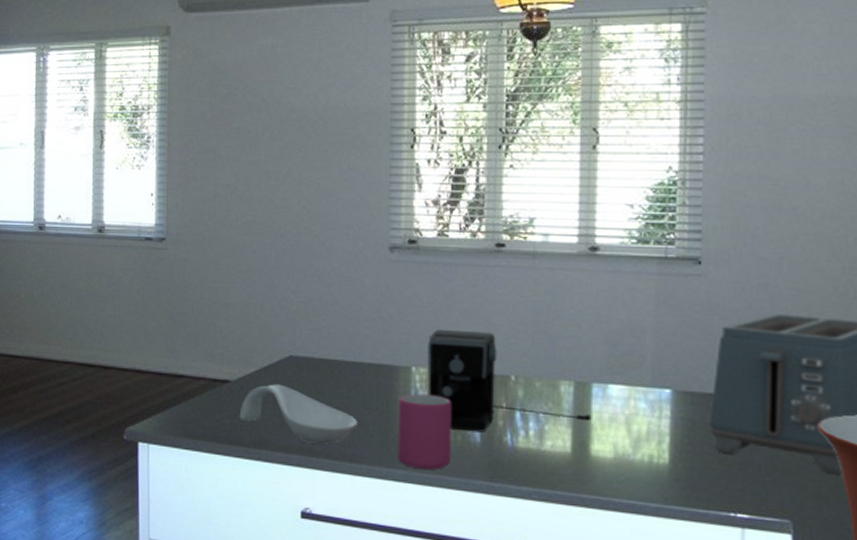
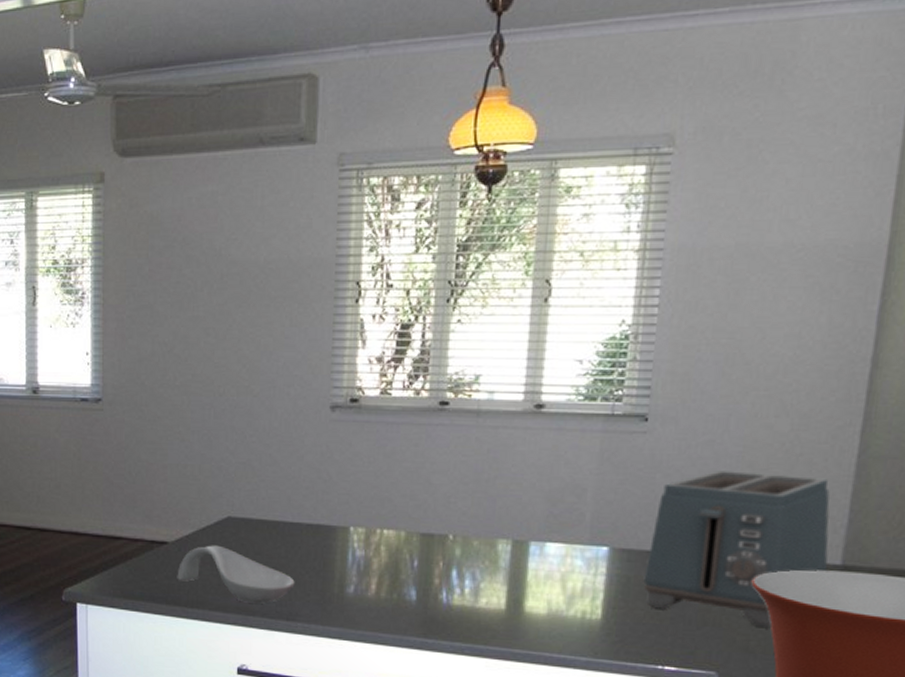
mug: present [397,393,452,470] -> none [332,553,389,628]
coffee maker: present [427,329,592,433] -> none [365,489,528,591]

